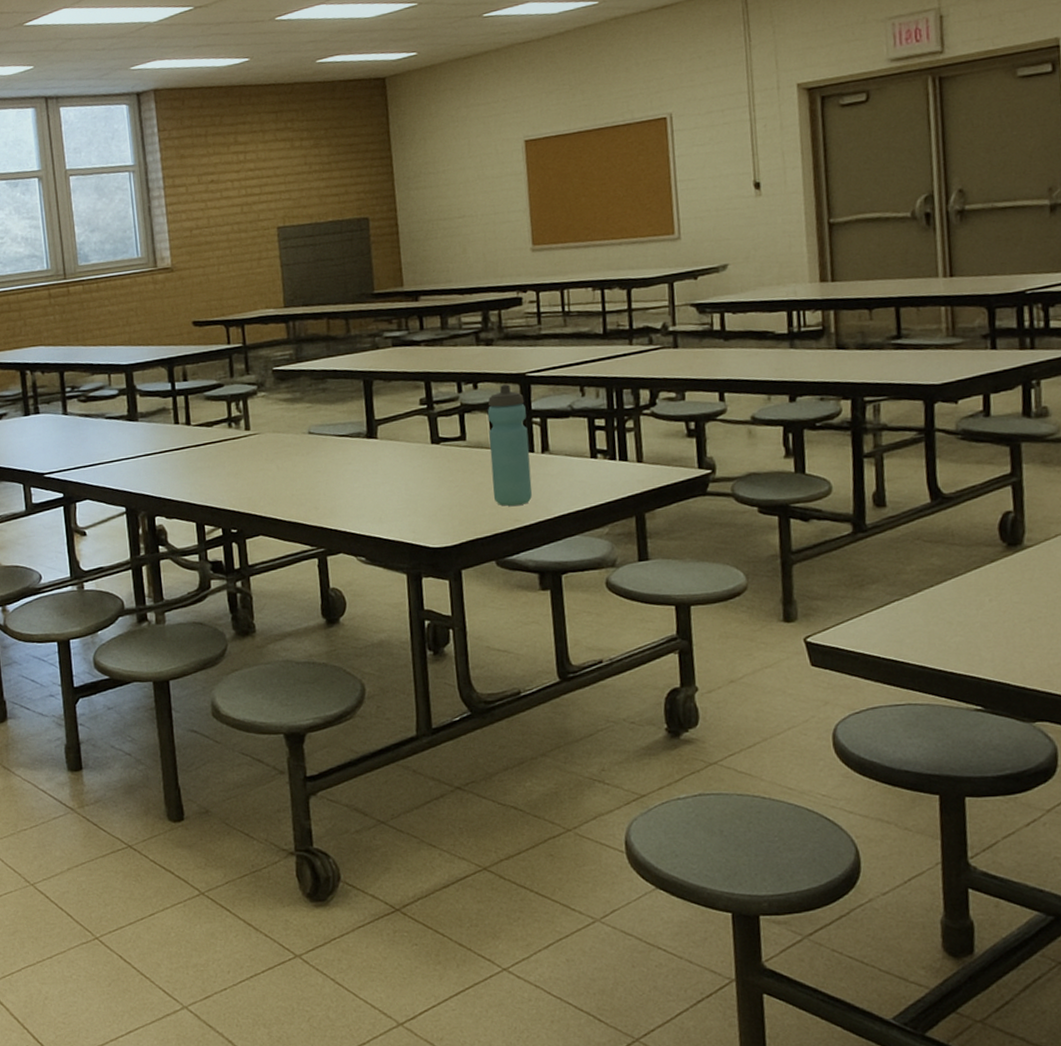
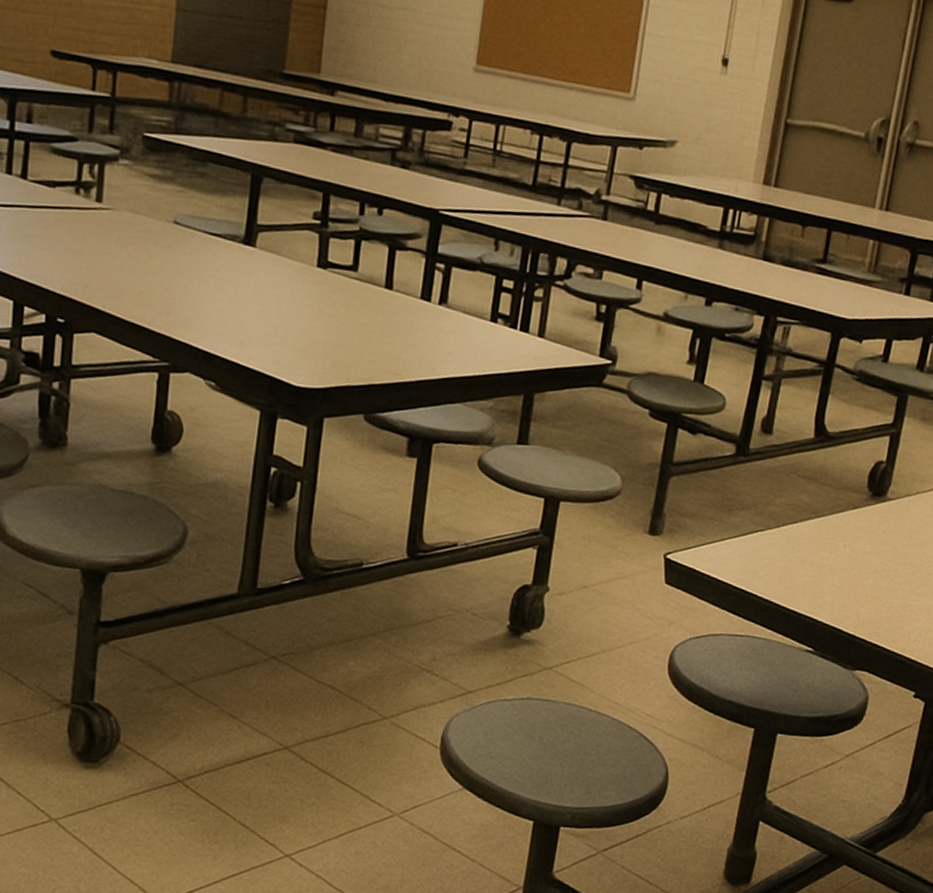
water bottle: present [487,384,533,506] -> none [375,217,432,358]

